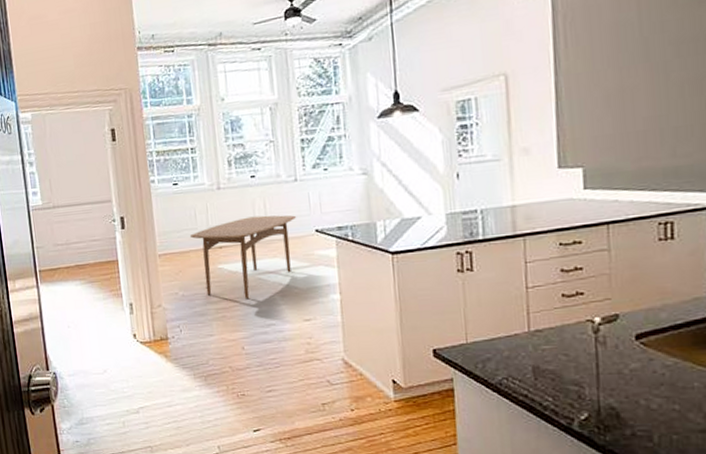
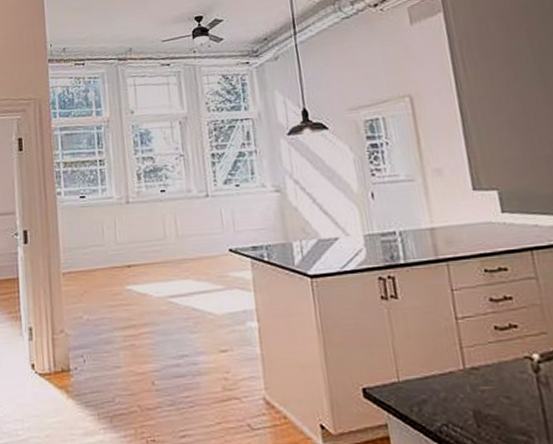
dining table: present [189,215,296,299] -> none [96,232,208,325]

